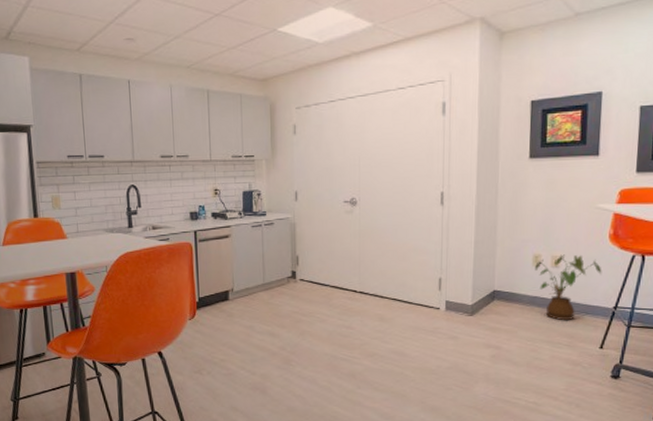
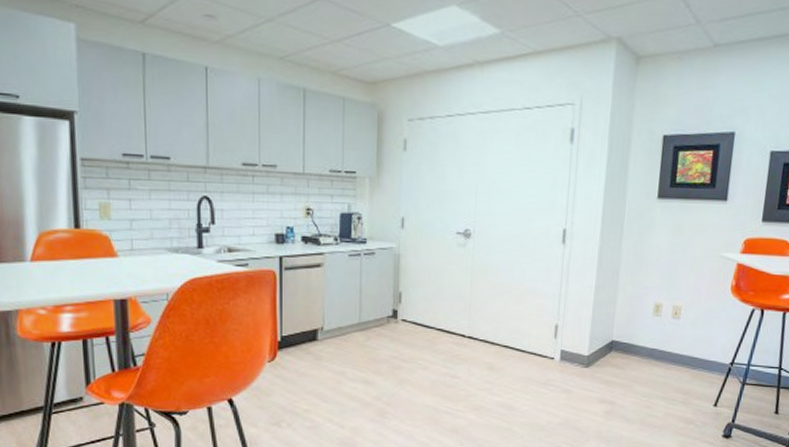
house plant: present [535,254,602,321] -> none [655,305,722,376]

